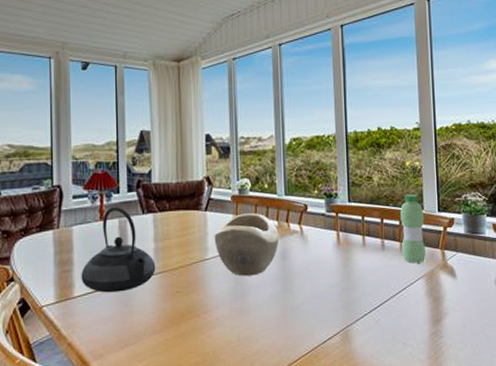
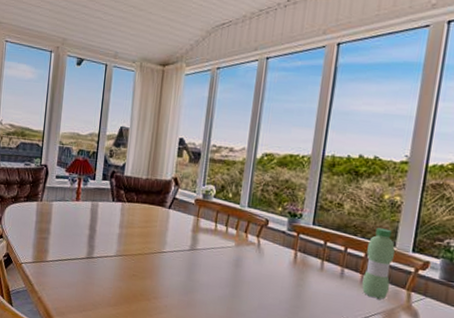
teapot: present [81,206,156,293] -> none [54,190,118,265]
decorative bowl: present [214,213,279,276] -> none [173,217,236,276]

